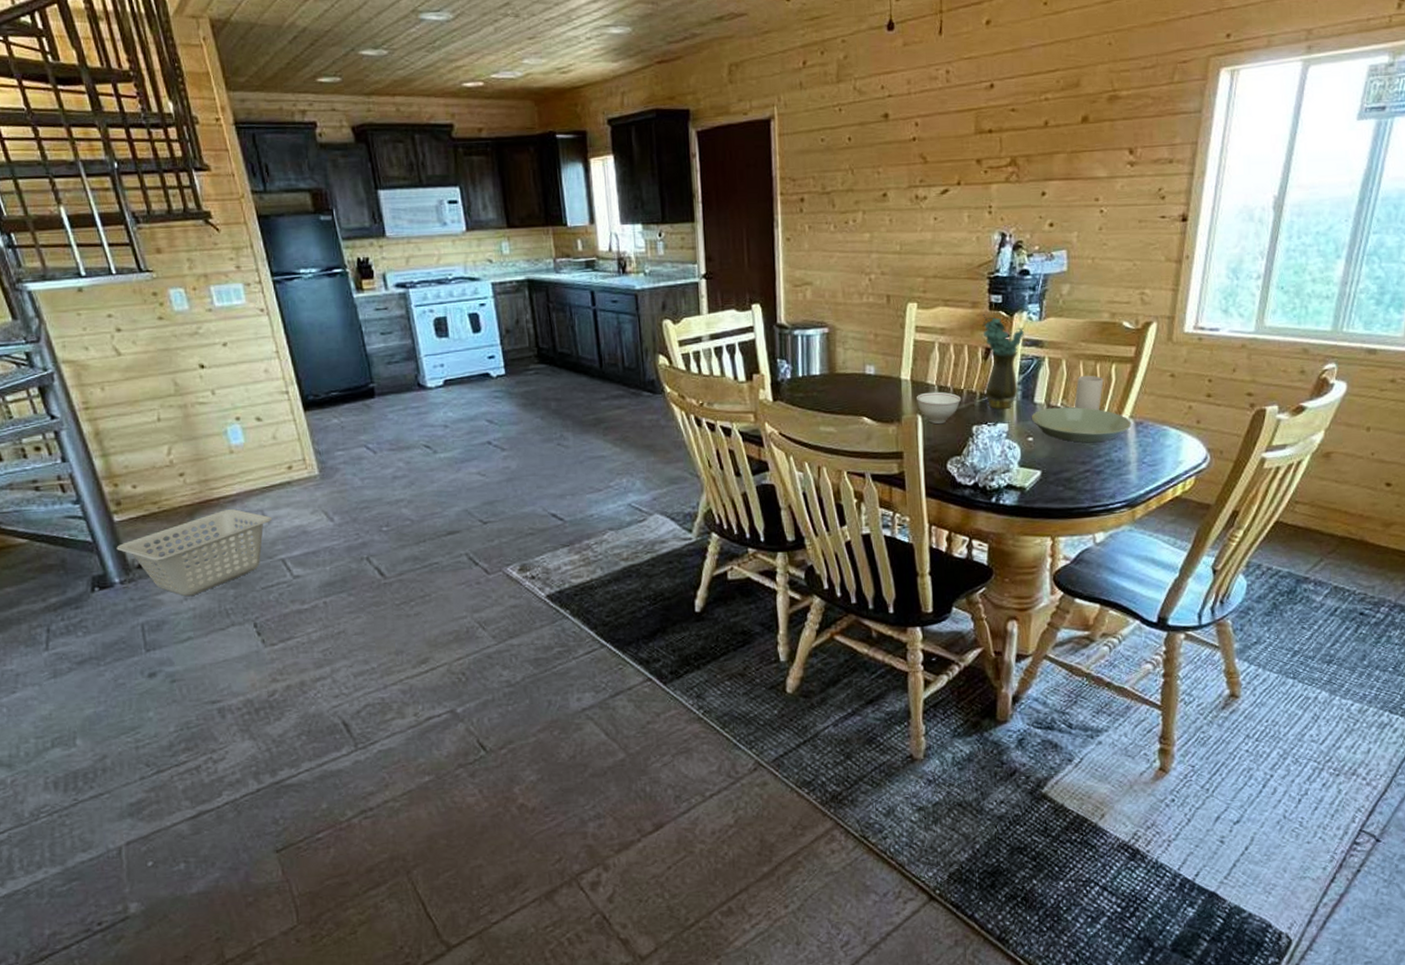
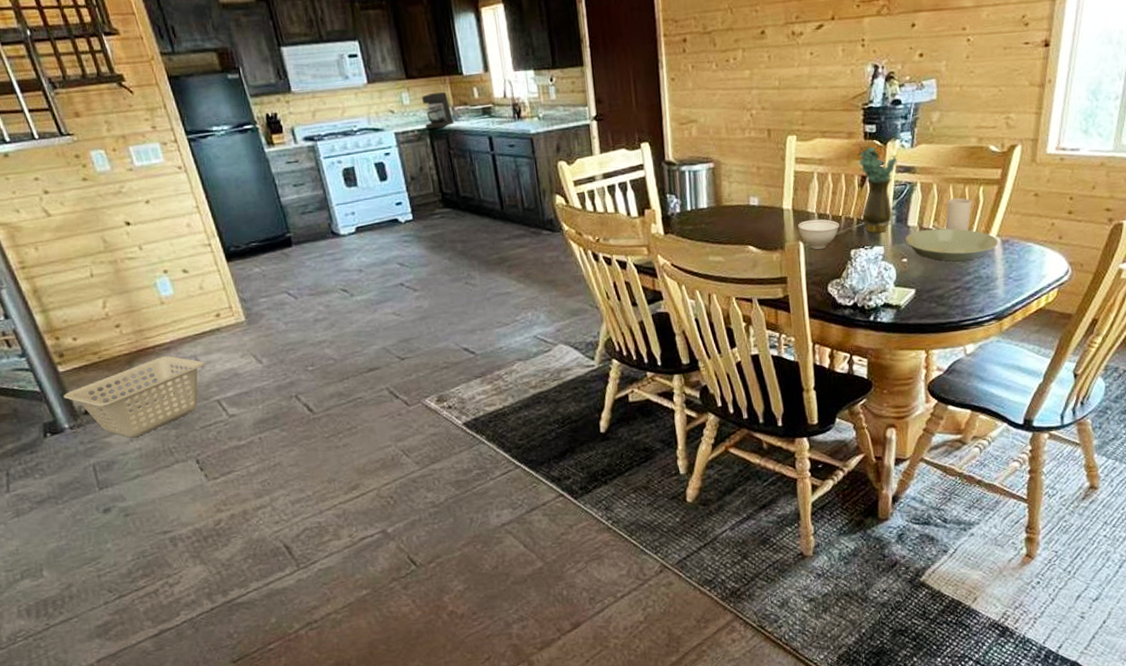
coffee maker: none [522,242,556,281] -> present [421,91,455,130]

